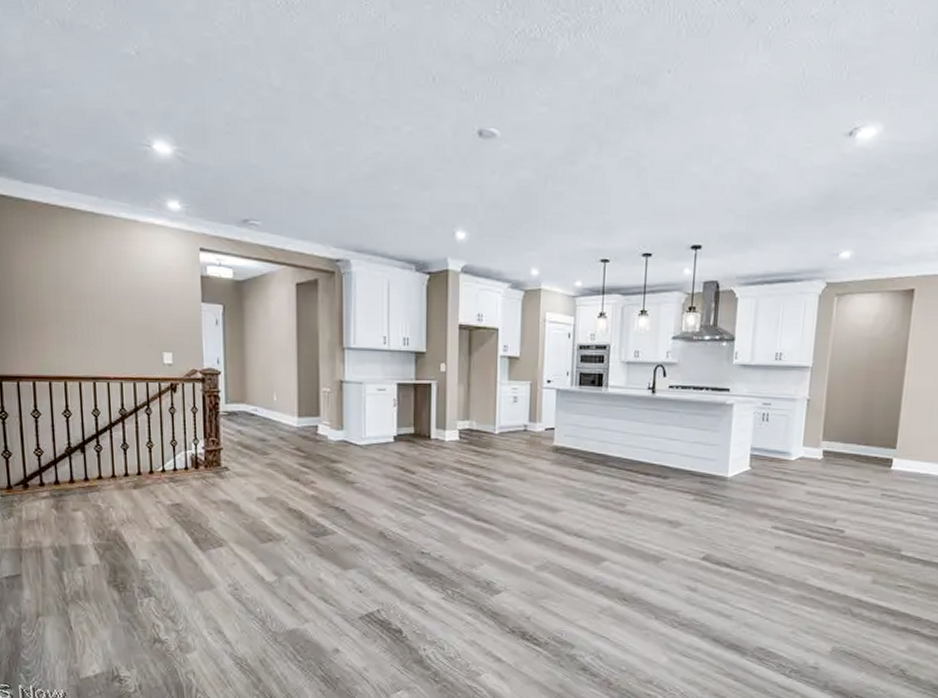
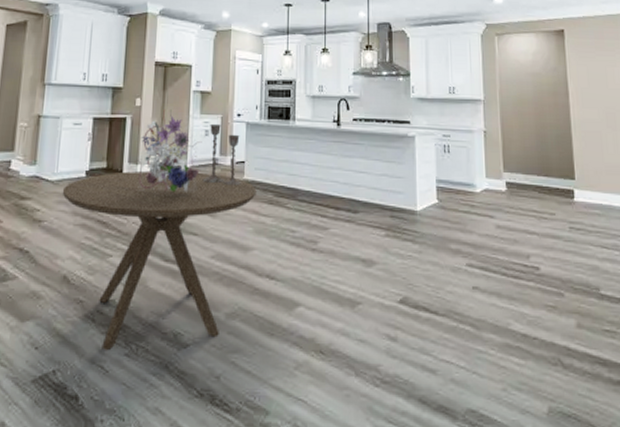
dining table: none [371,436,566,595] -> present [62,170,257,351]
bouquet: none [441,375,511,457] -> present [135,109,202,192]
candlestick: none [511,390,551,452] -> present [202,123,241,186]

